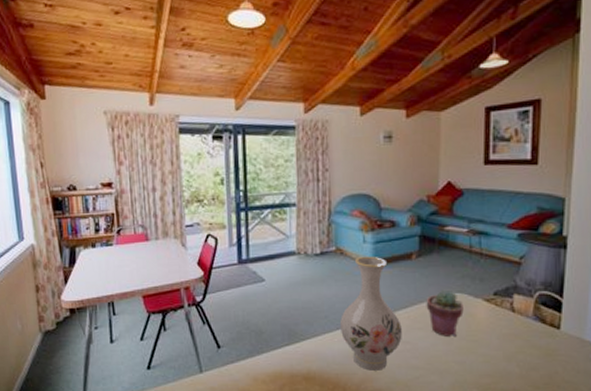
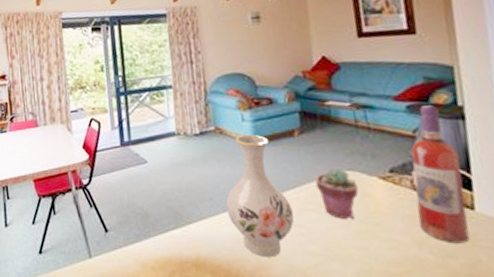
wine bottle: none [511,234,556,358] -> present [411,105,470,244]

